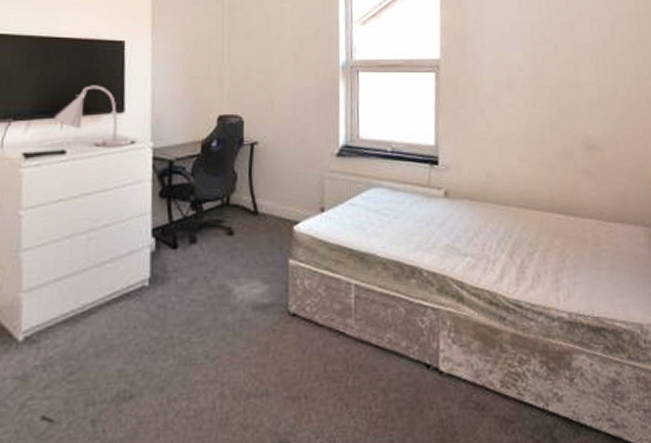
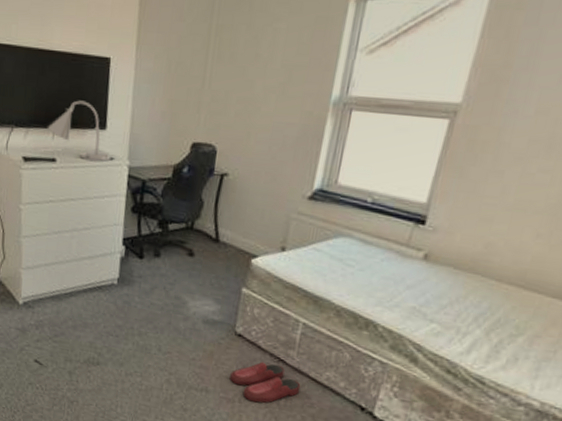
slippers: none [291,339,366,393] -> present [230,361,301,403]

